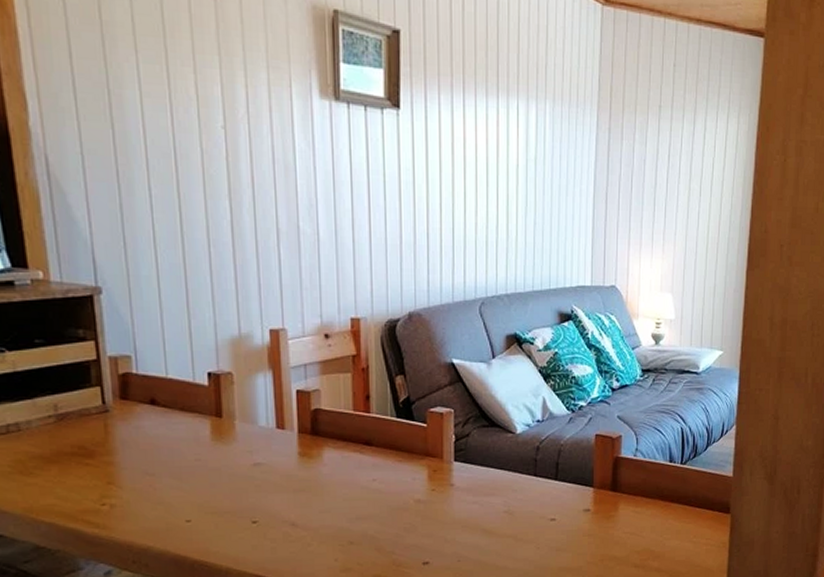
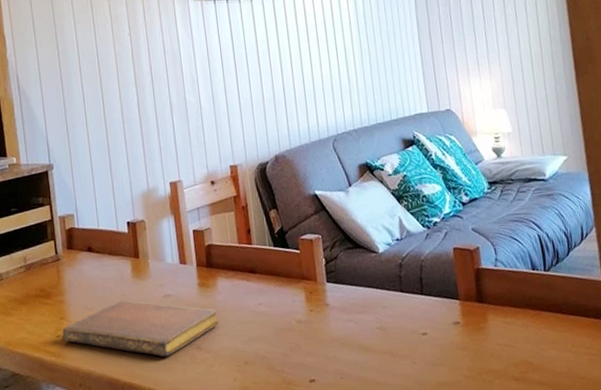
notebook: none [109,467,321,533] -> present [62,300,219,357]

